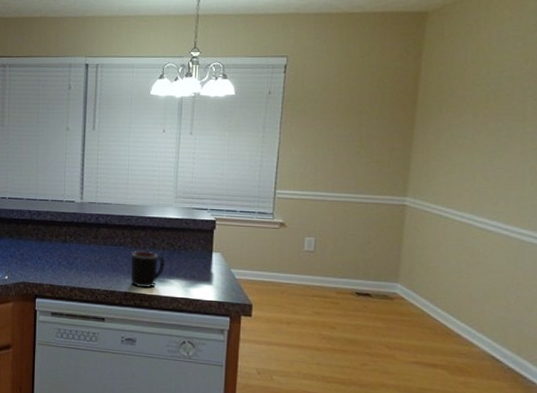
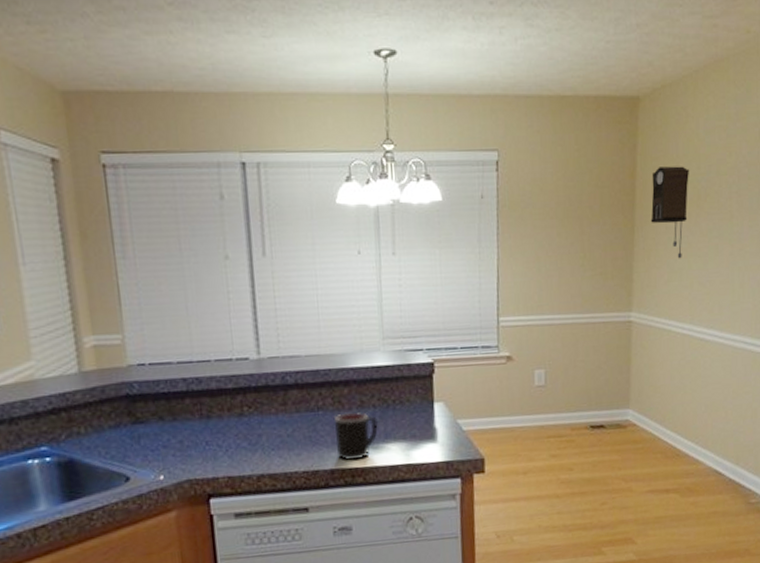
pendulum clock: none [432,71,479,154] -> present [650,166,690,259]

